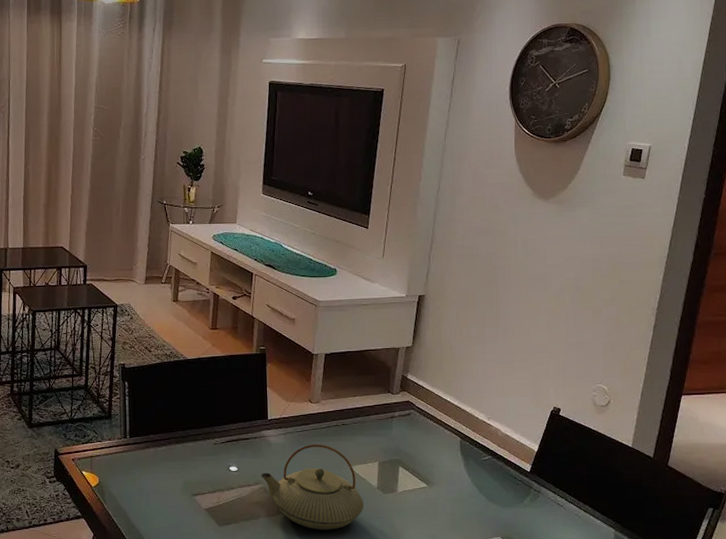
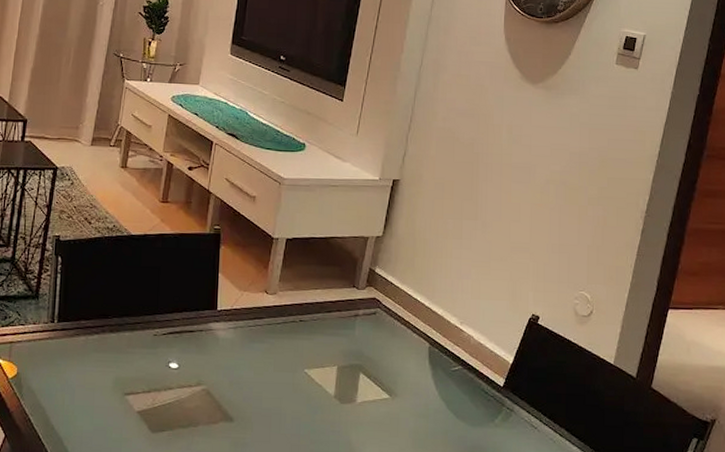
teapot: present [261,444,364,530] -> none [204,341,318,444]

